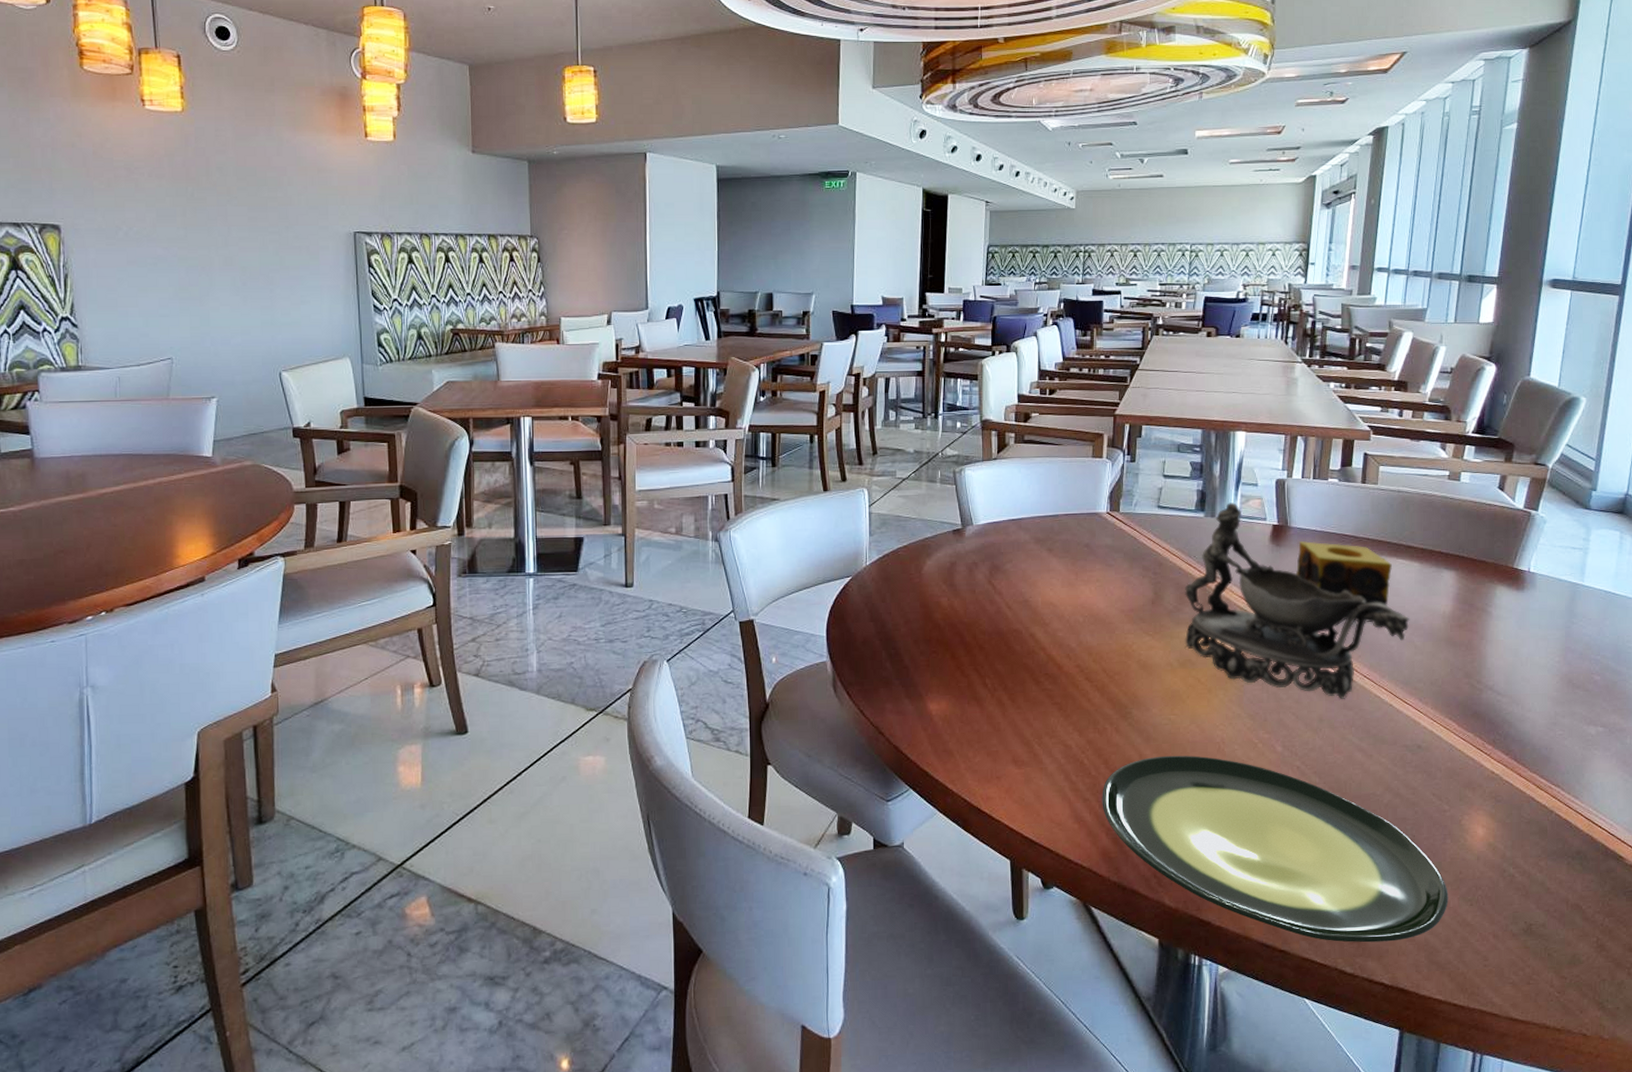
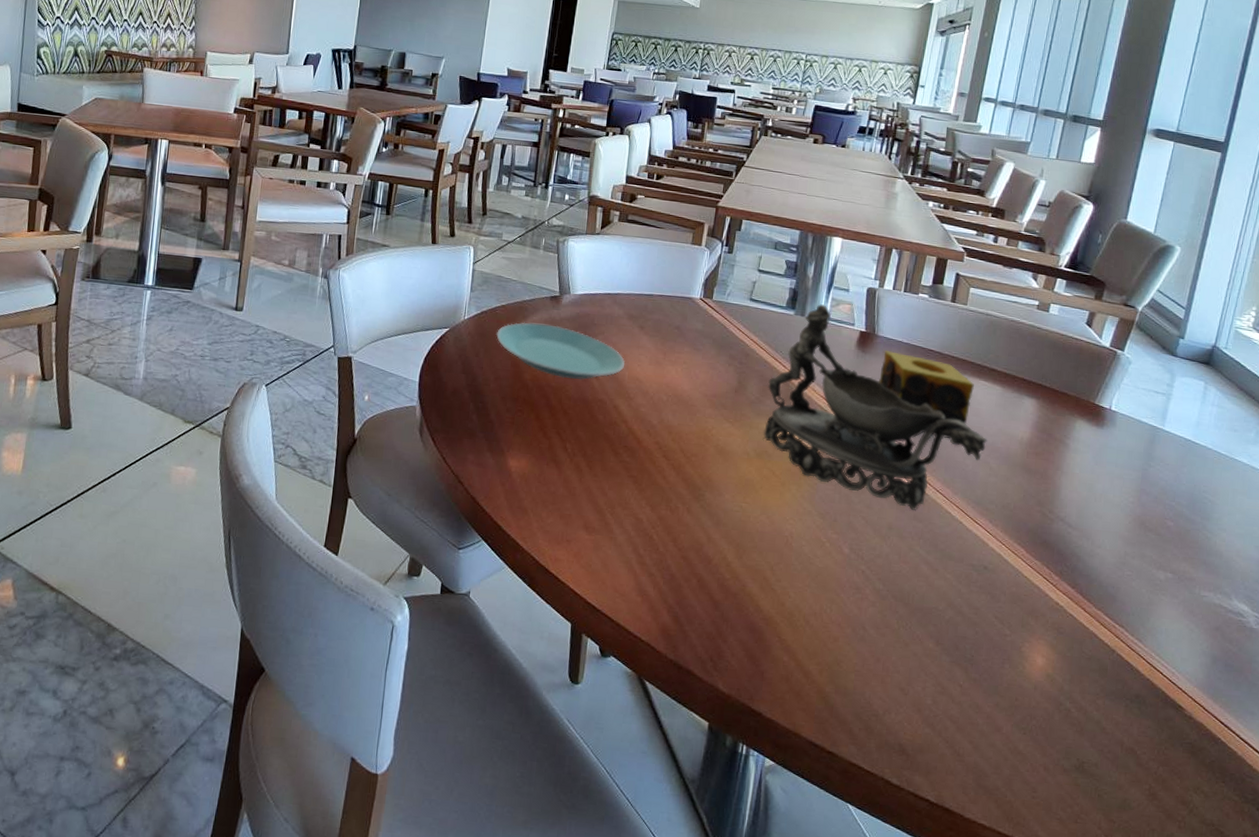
plate: none [901,559,1036,613] -> present [496,322,625,380]
plate: present [1102,755,1448,943] -> none [666,541,1002,759]

